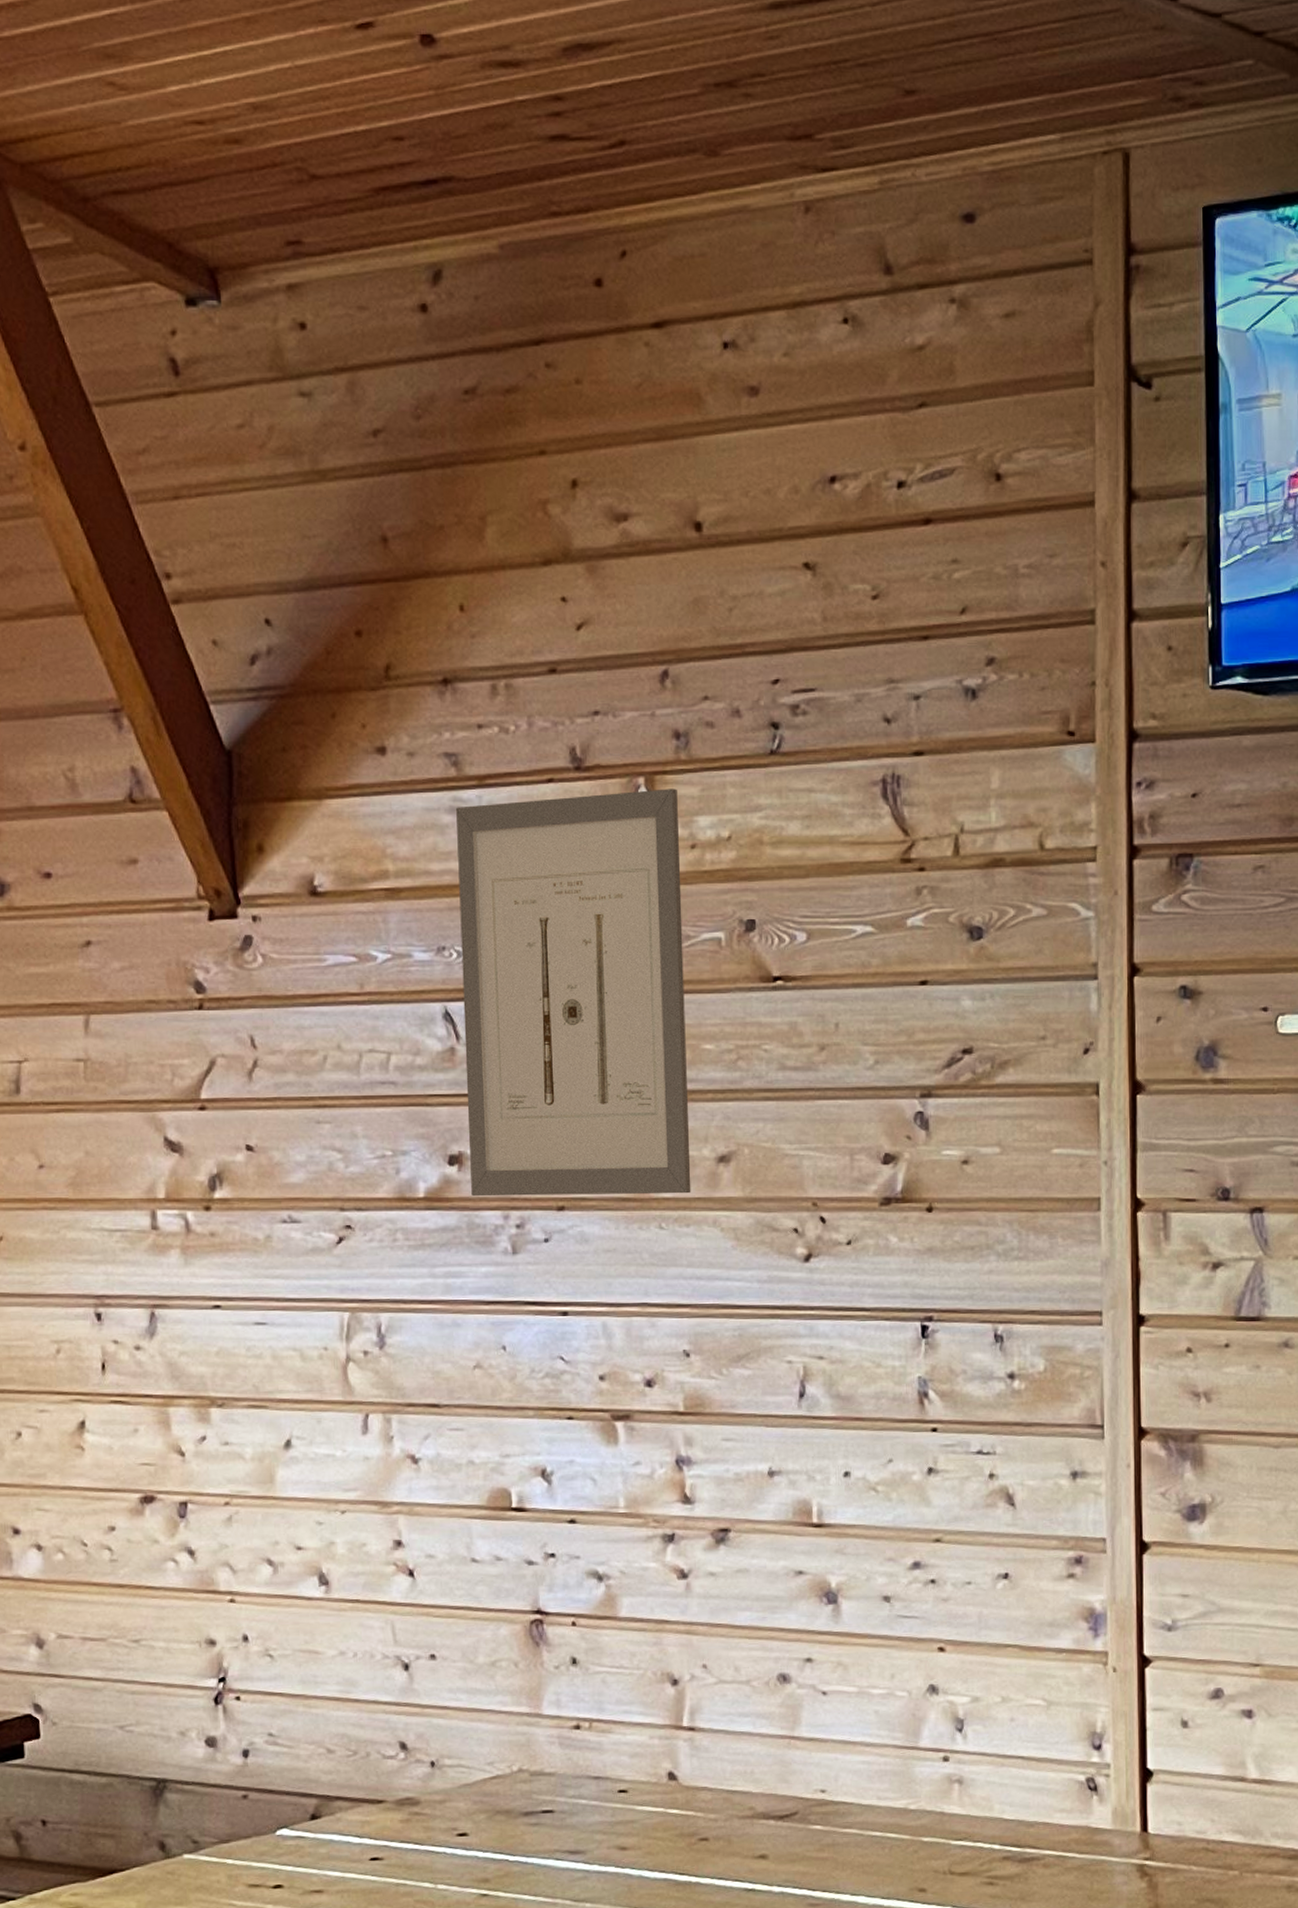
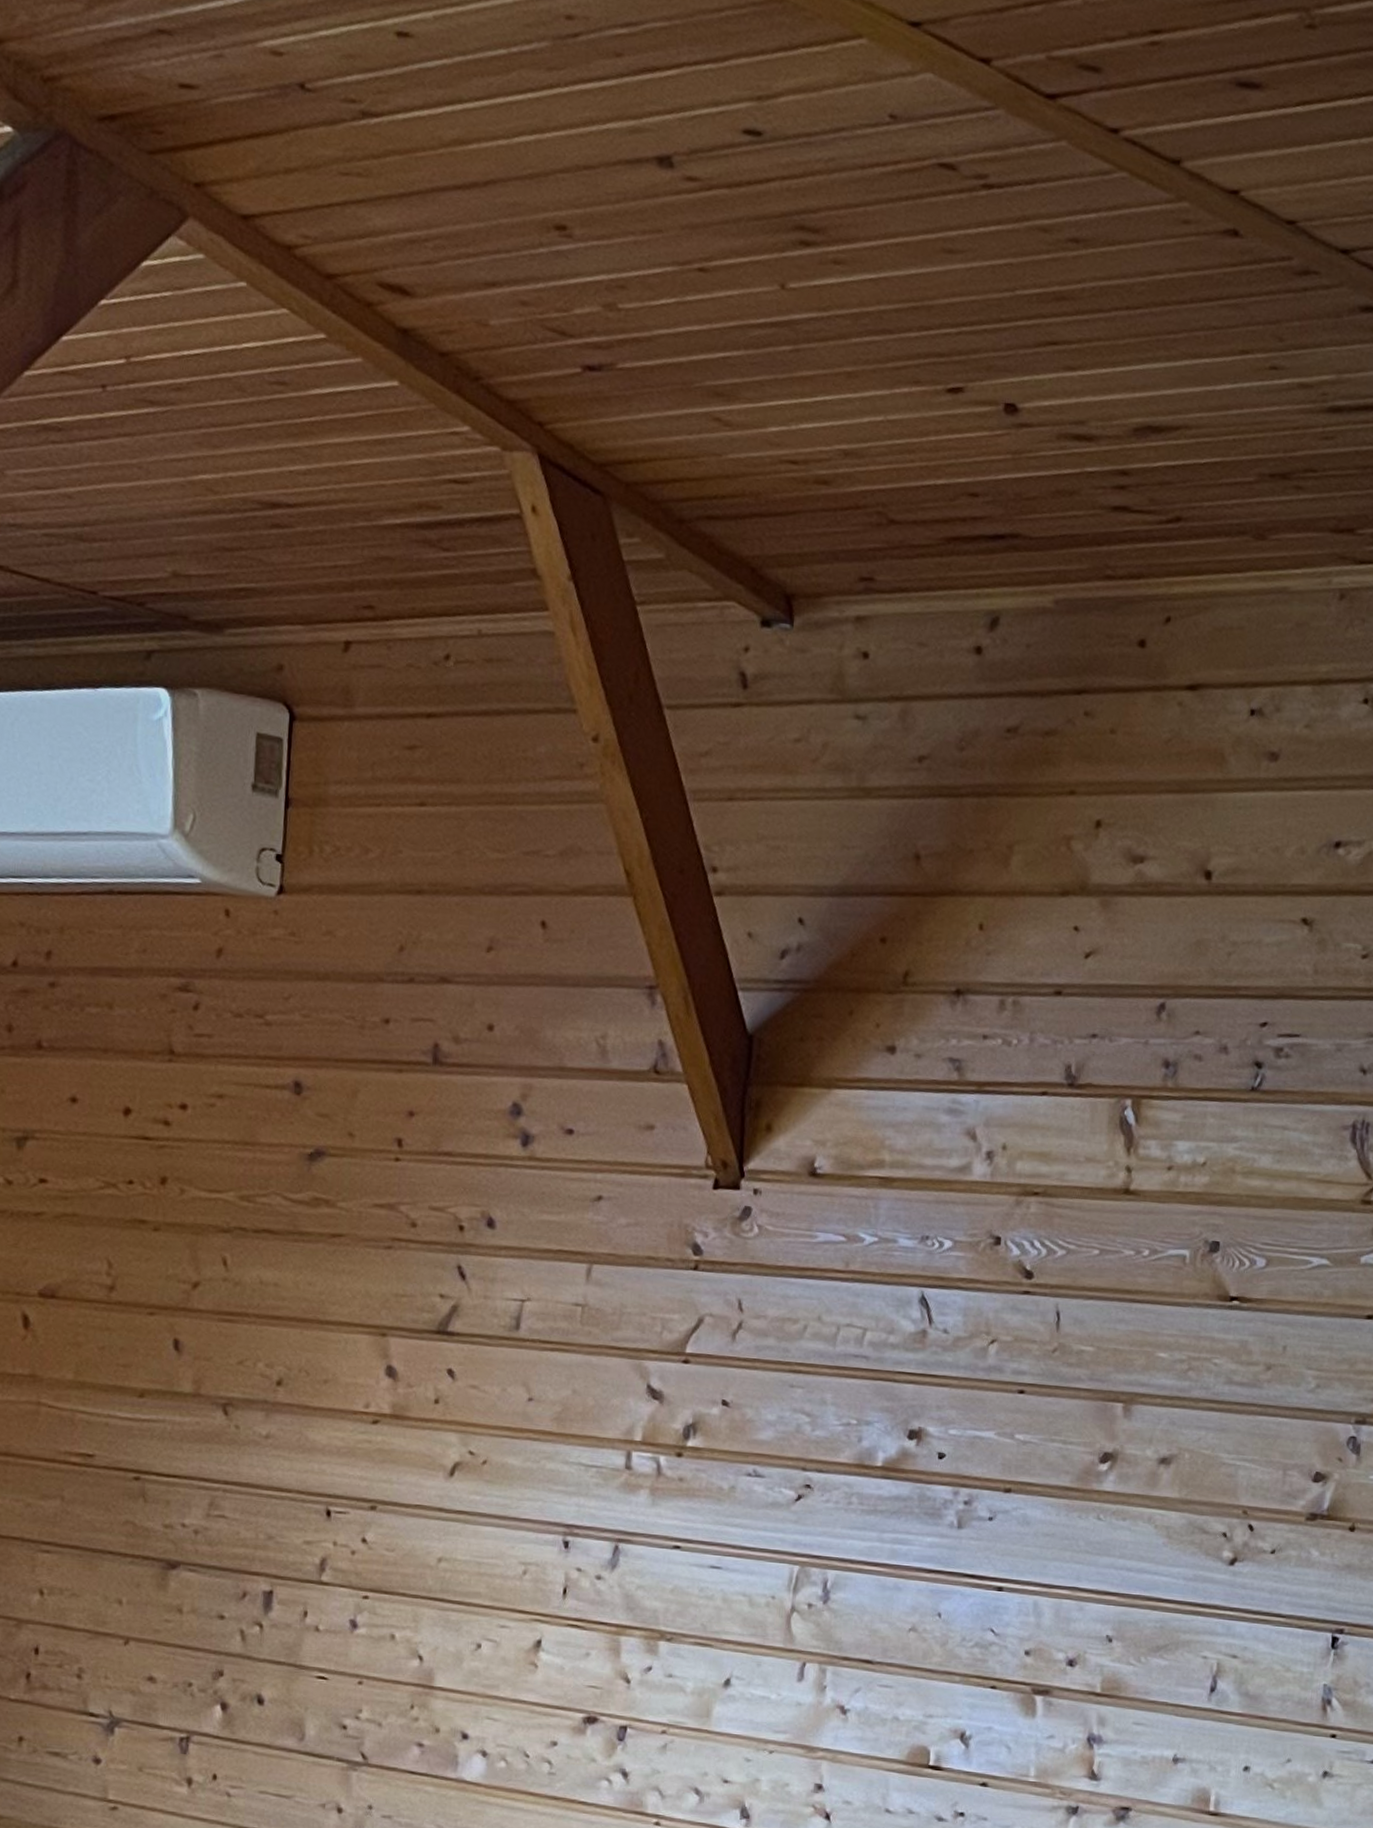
wall art: present [456,789,691,1197] -> none [926,1108,1161,1490]

